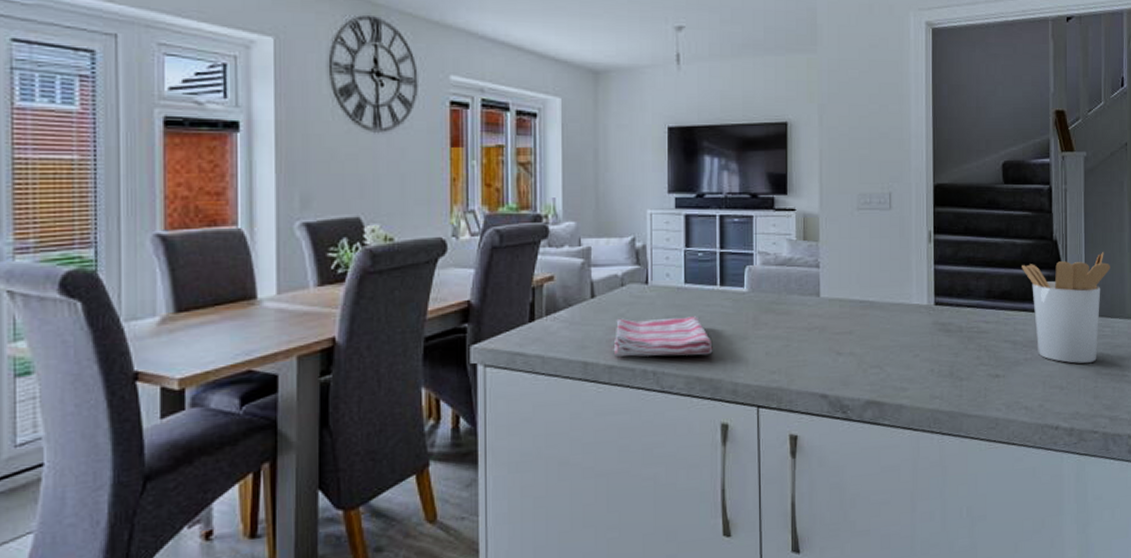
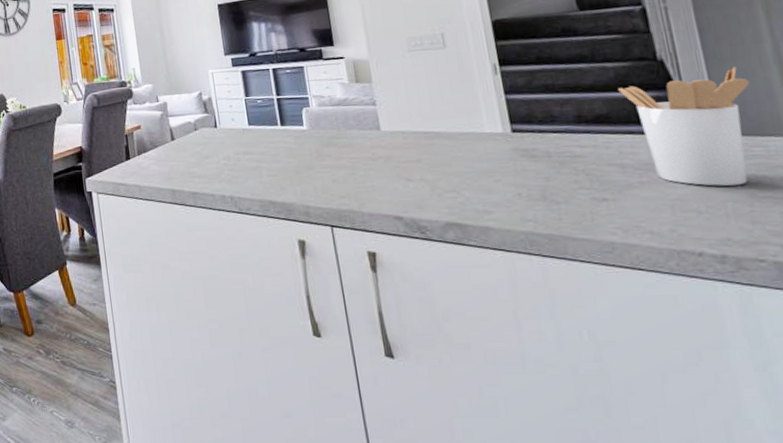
dish towel: present [613,316,713,357] -> none [194,151,282,185]

